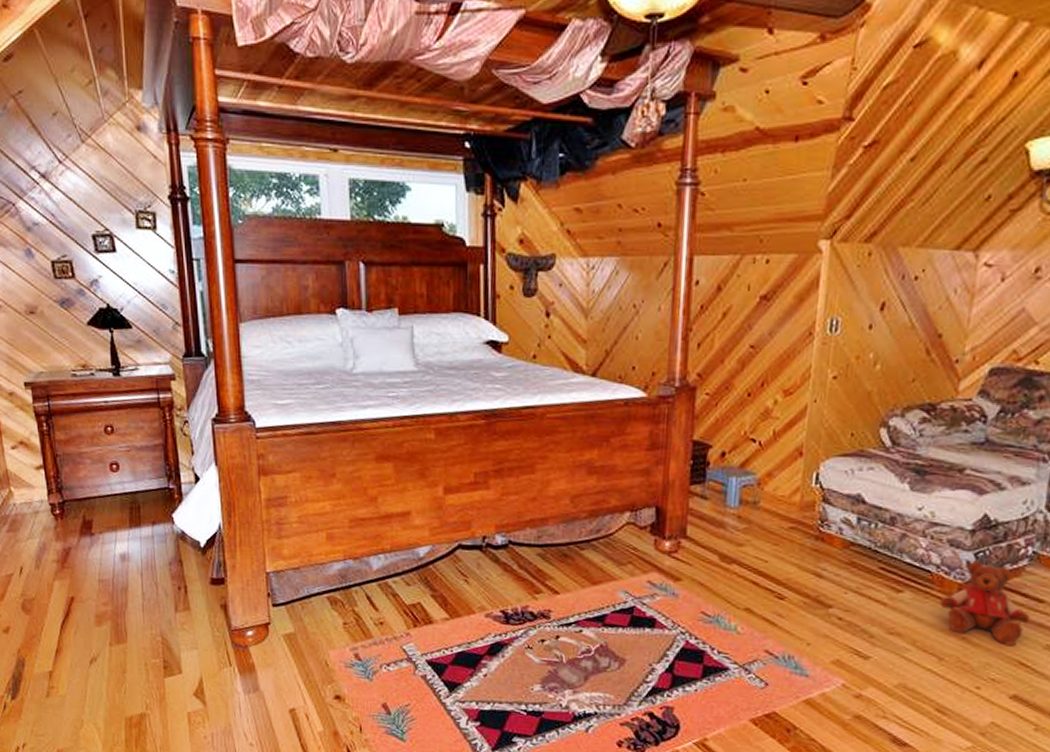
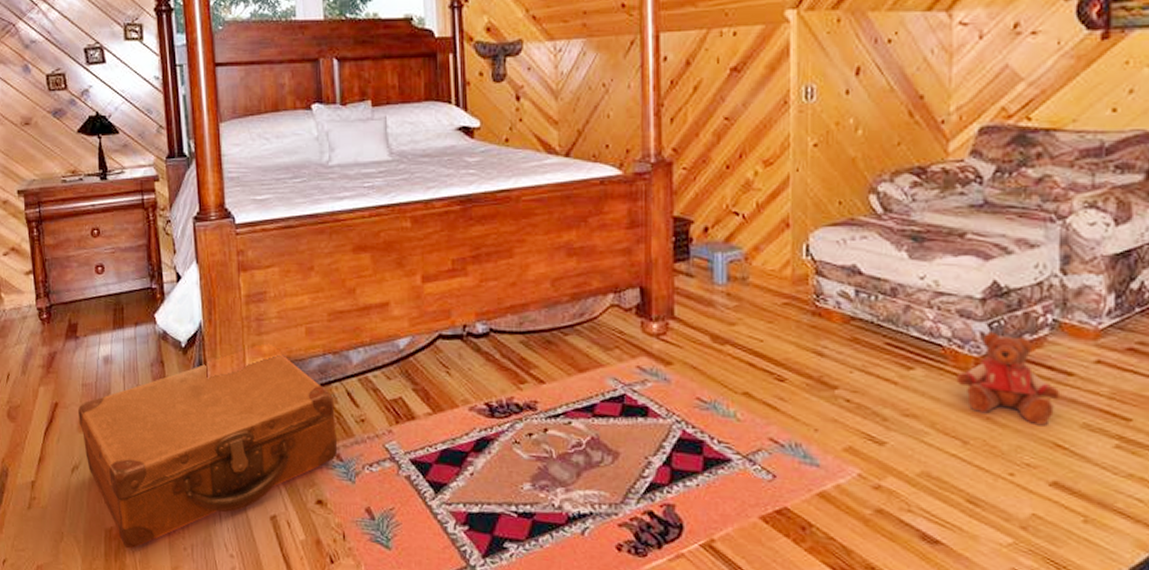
suitcase: none [95,558,355,737] -> present [78,354,337,549]

